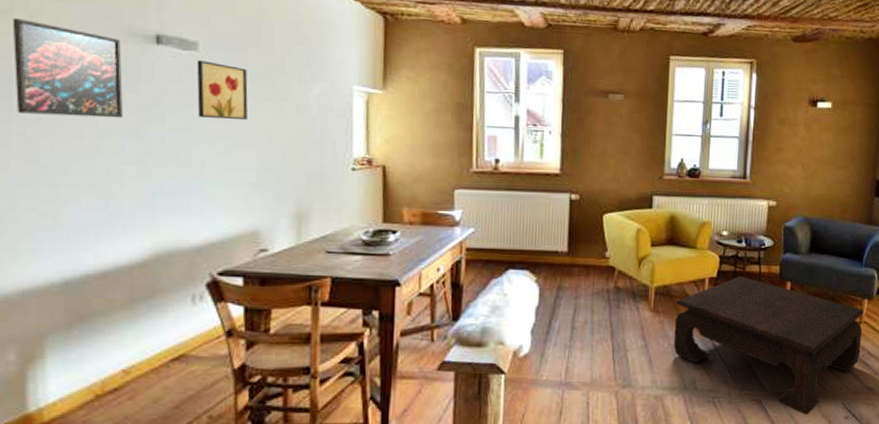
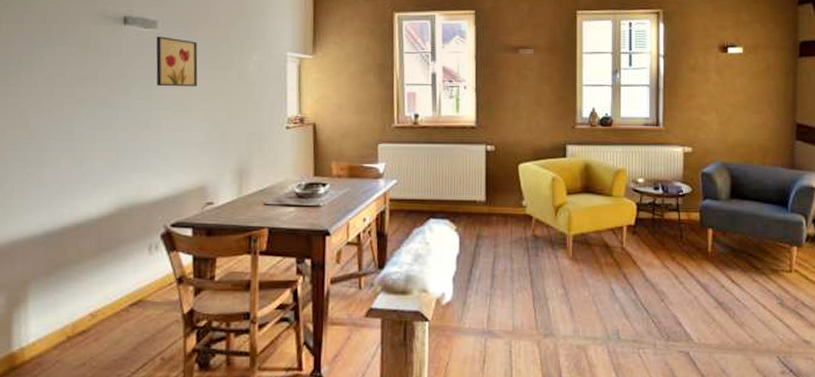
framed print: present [12,18,124,119] -> none [12,9,97,90]
coffee table: present [673,275,864,415] -> none [594,223,793,368]

